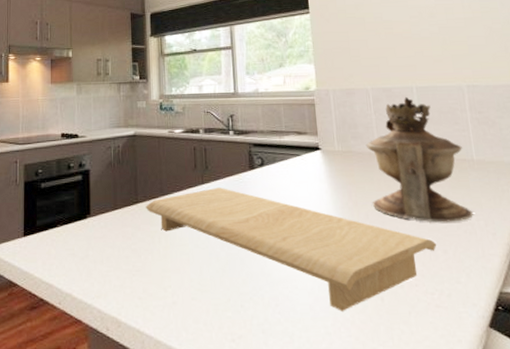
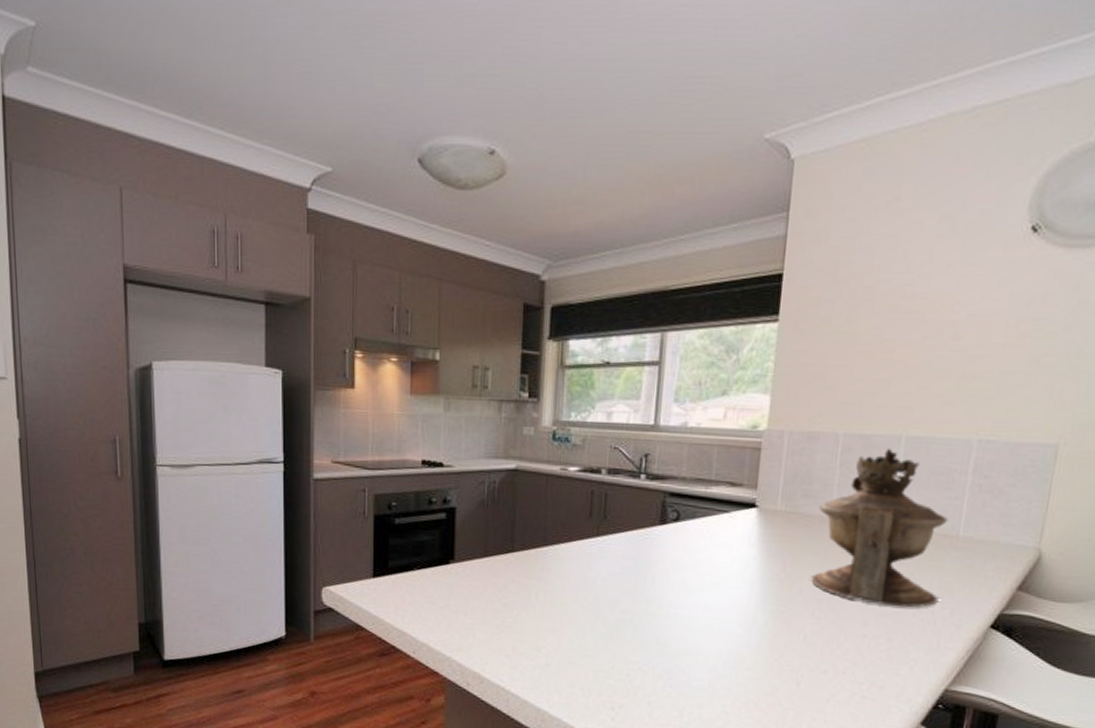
cutting board: present [146,187,437,311] -> none [523,541,882,692]

